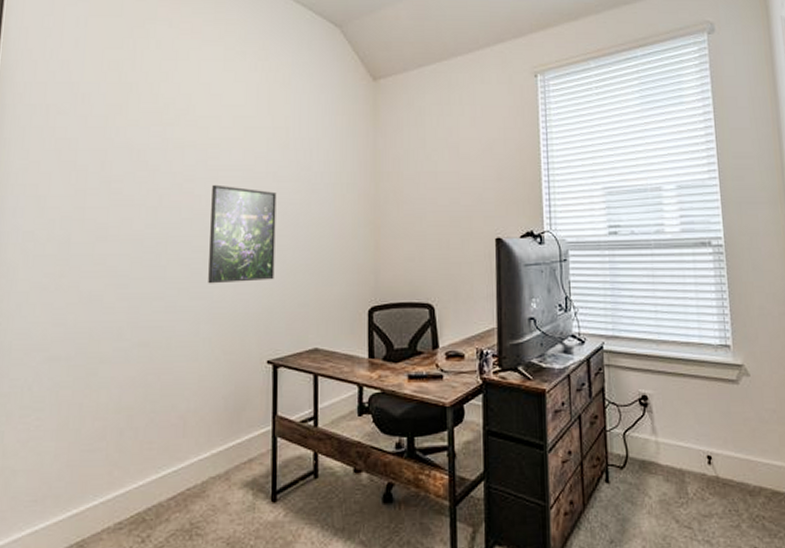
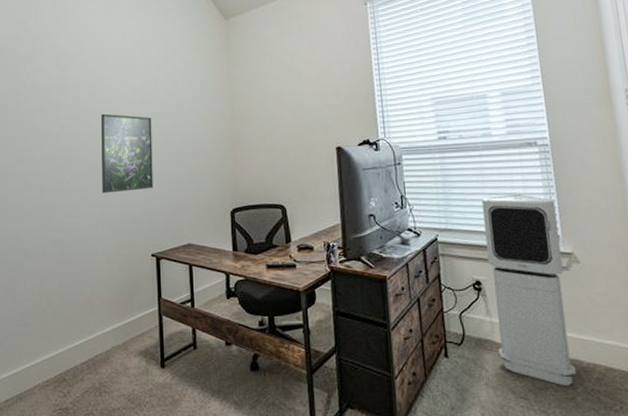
air purifier: none [652,298,742,513] -> present [481,193,577,387]

